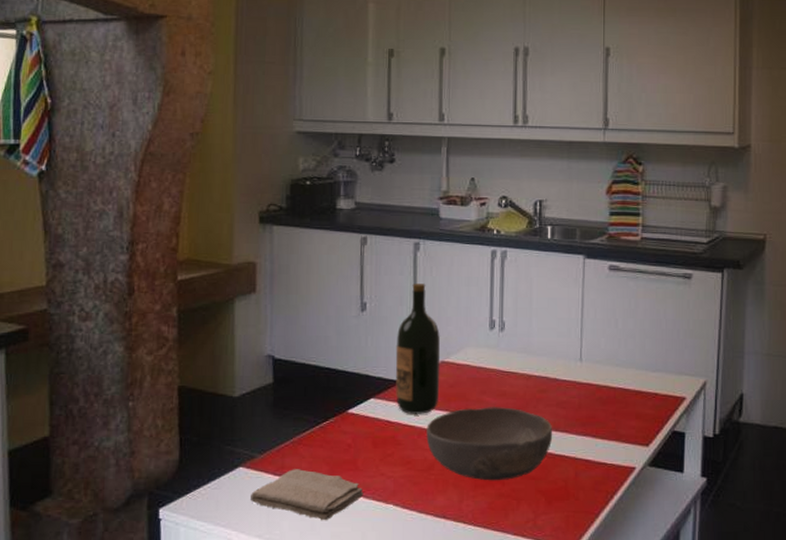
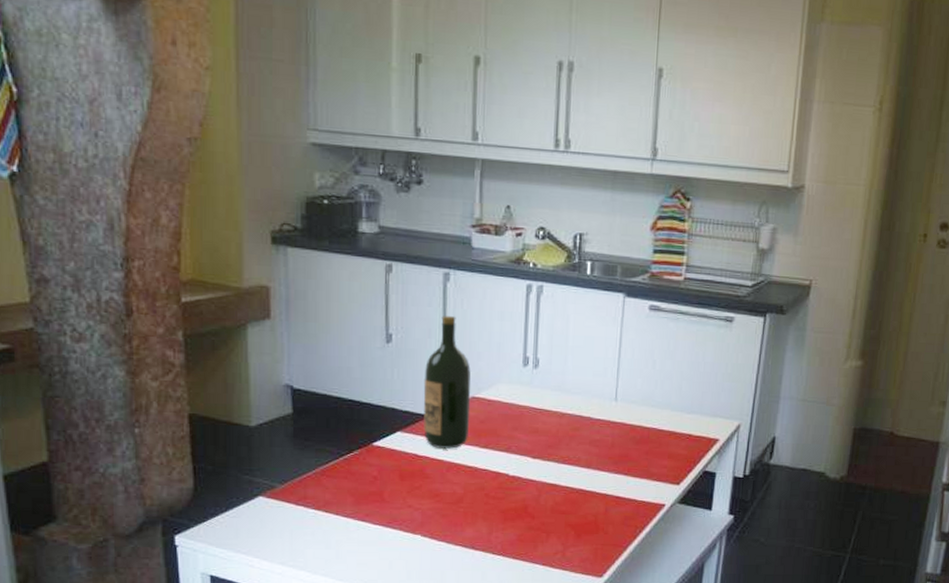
washcloth: present [249,469,364,521] -> none [271,499,391,550]
bowl: present [426,407,553,481] -> none [455,443,585,515]

